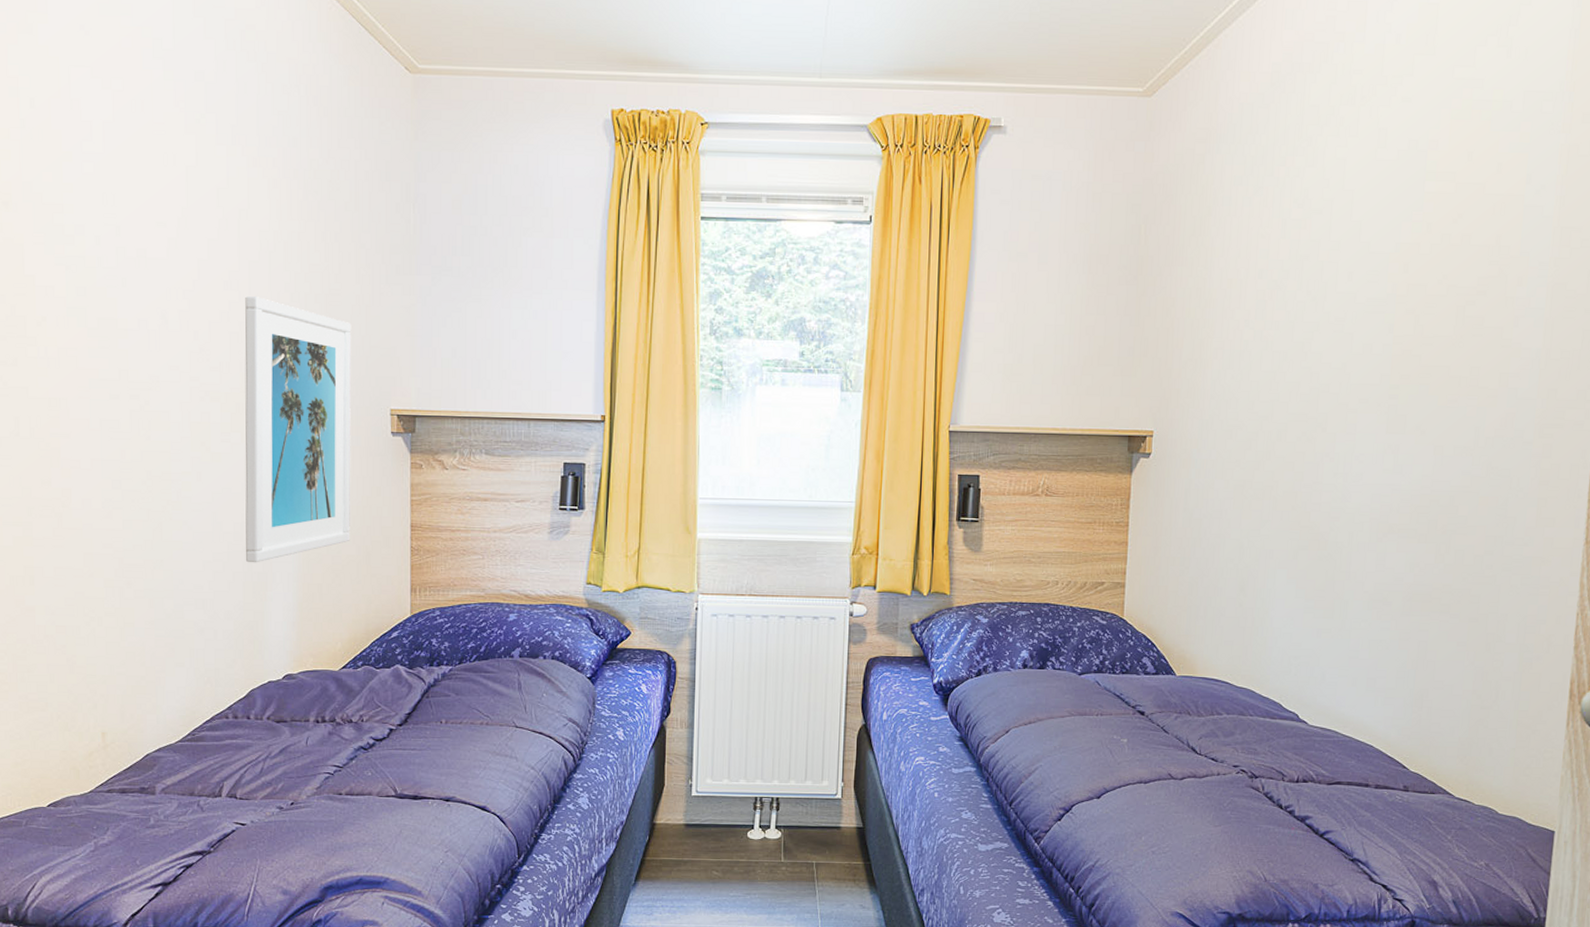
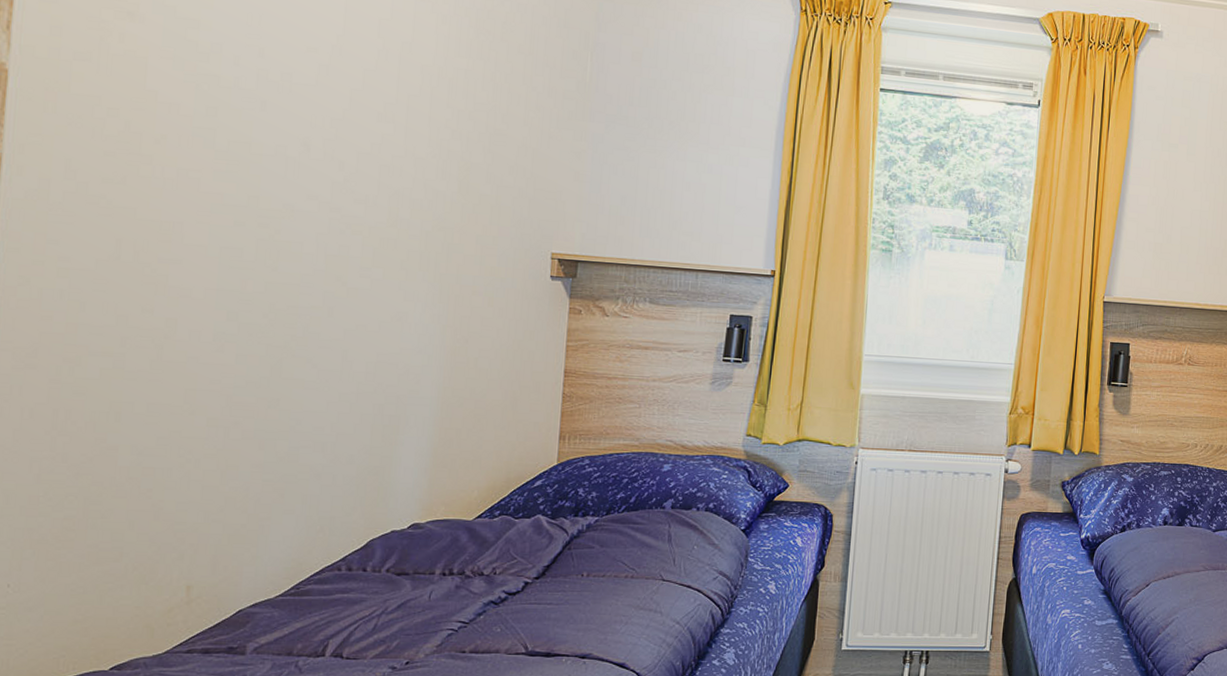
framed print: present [245,296,352,563] -> none [376,130,516,405]

